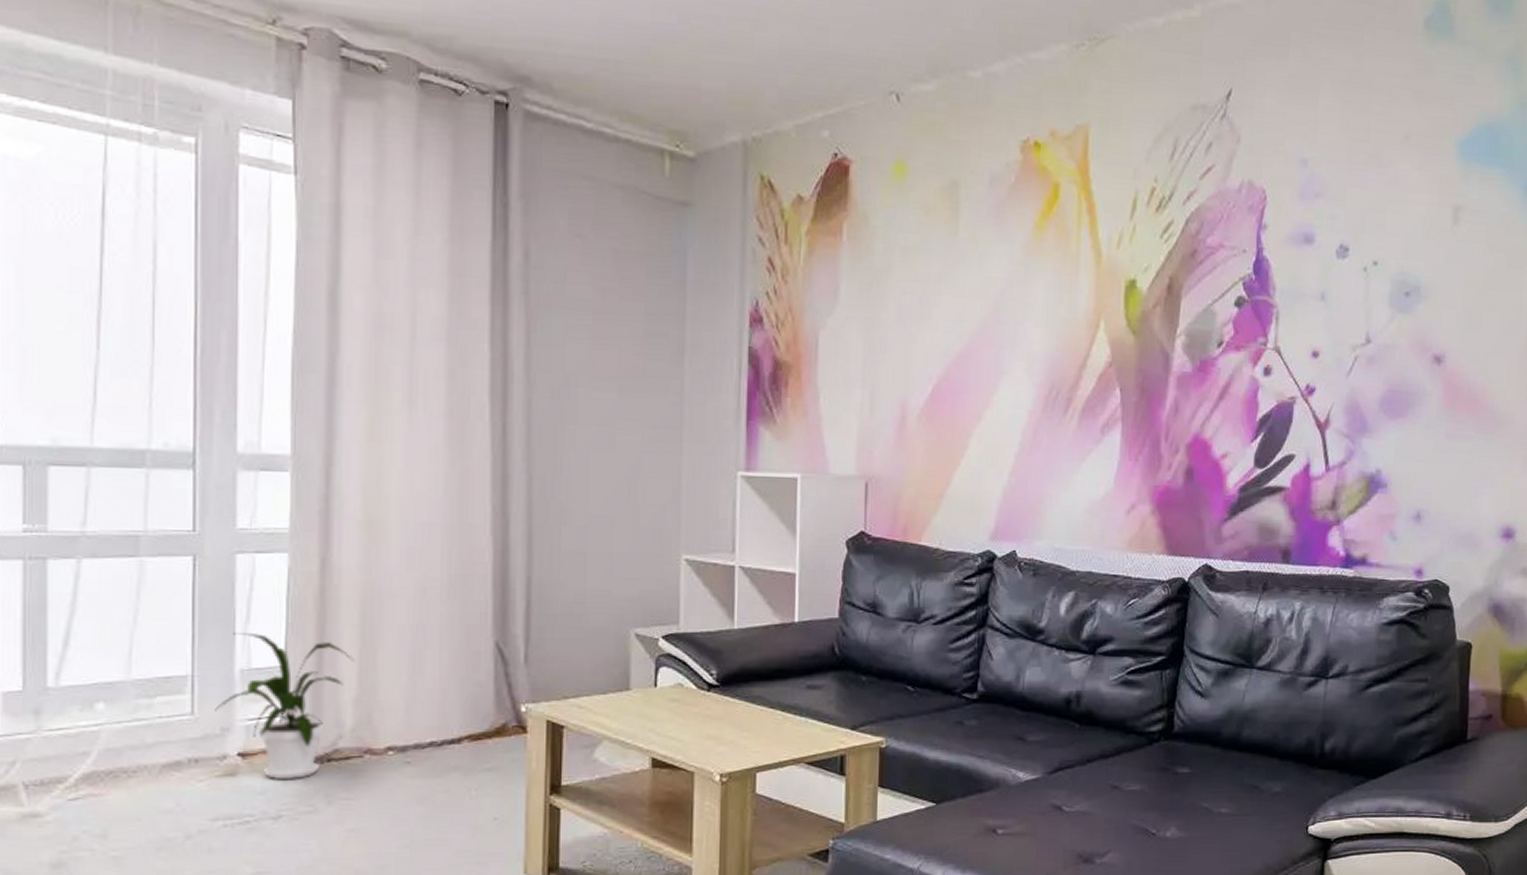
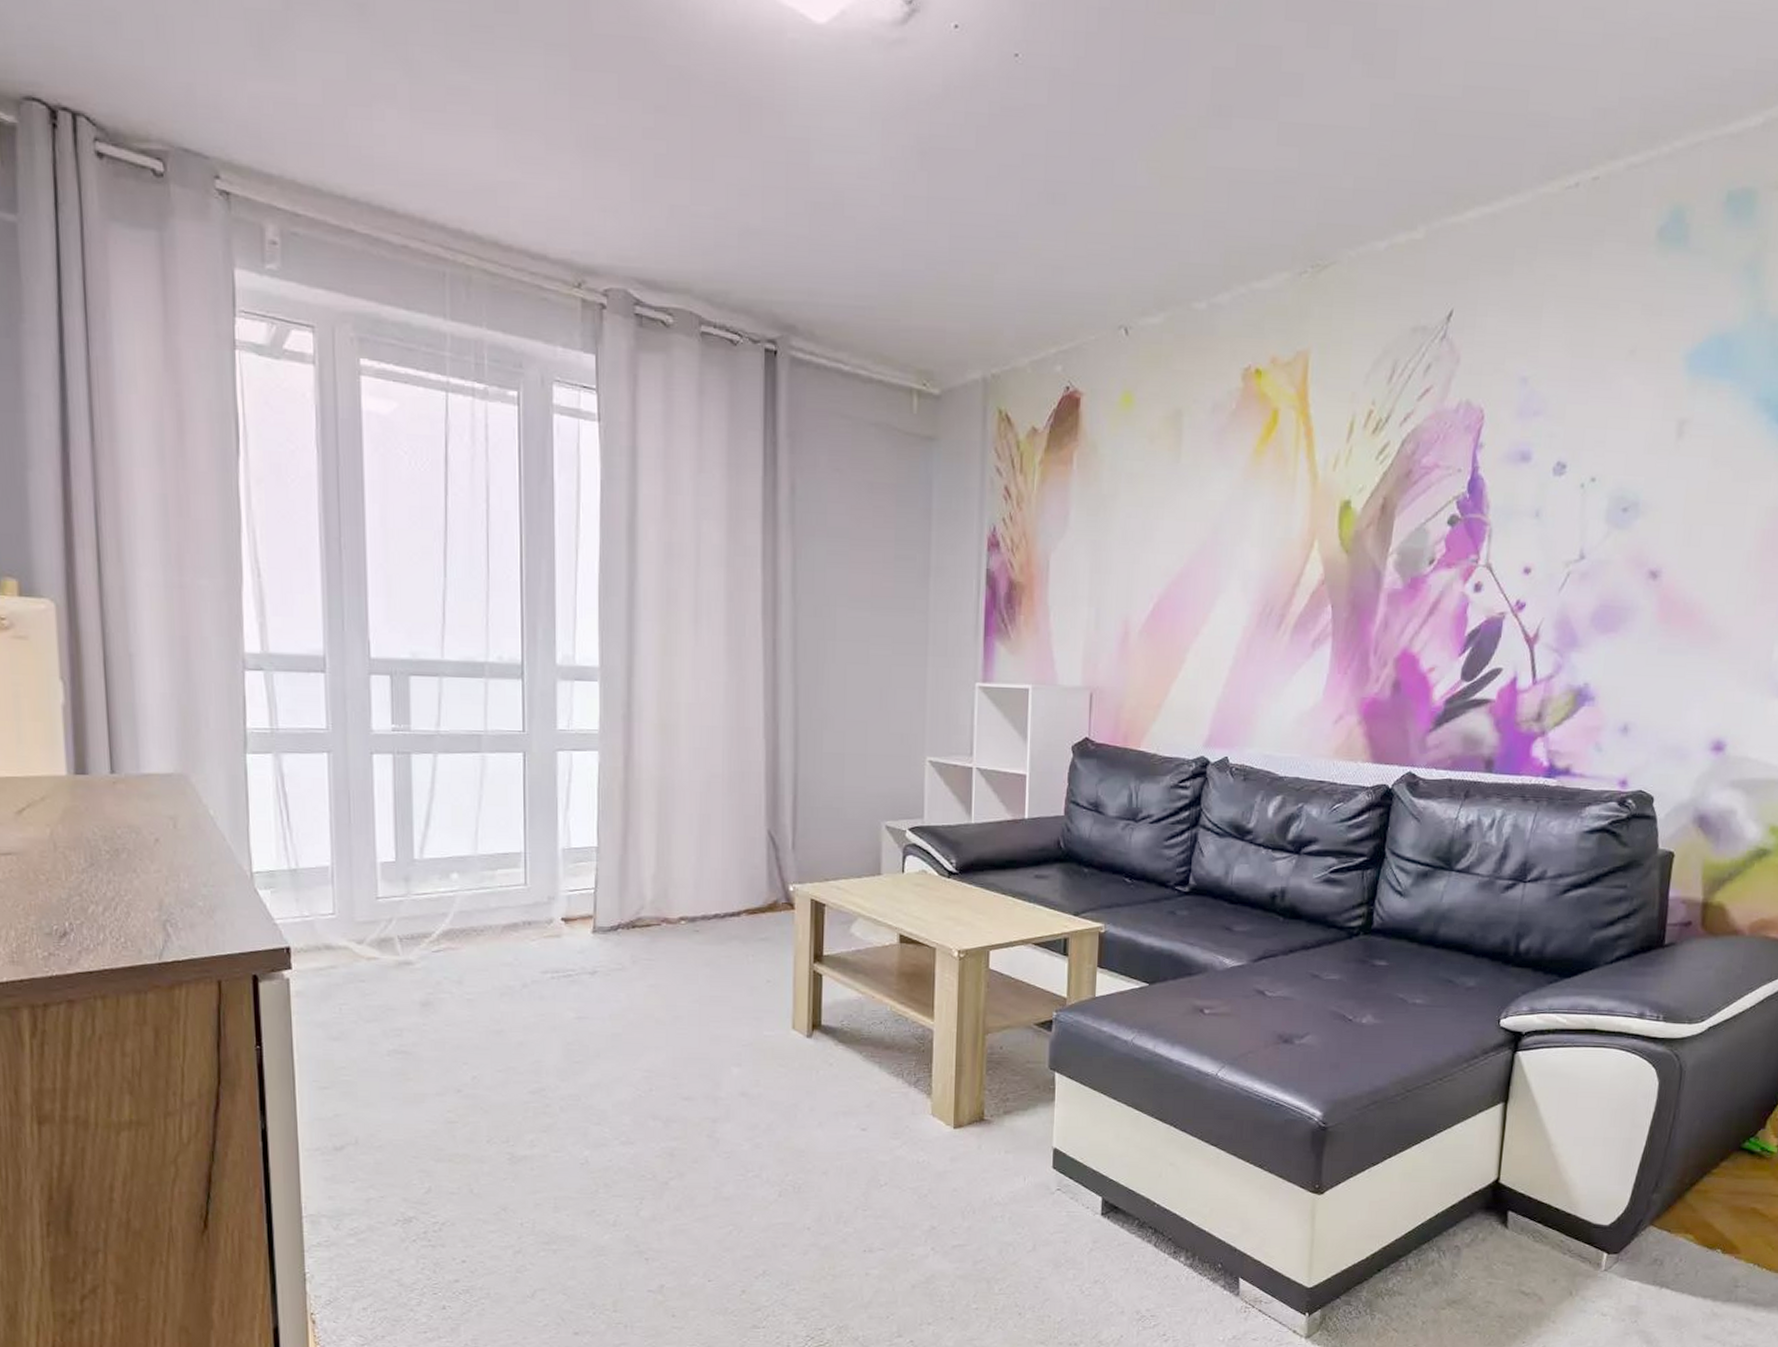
house plant: present [215,632,355,779] -> none [543,817,653,941]

